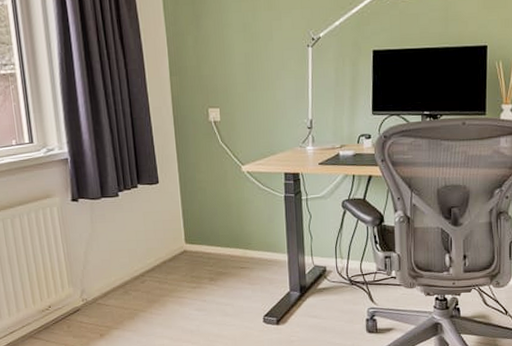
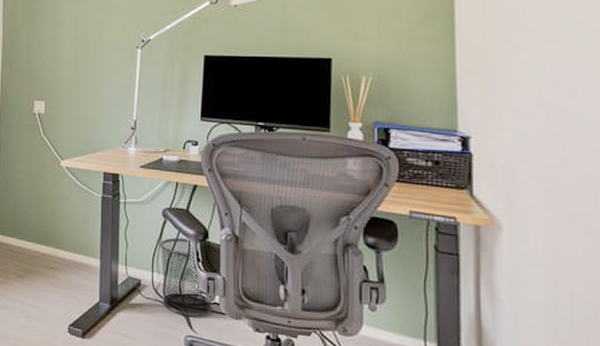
waste bin: none [340,225,391,292] -> present [159,237,213,317]

